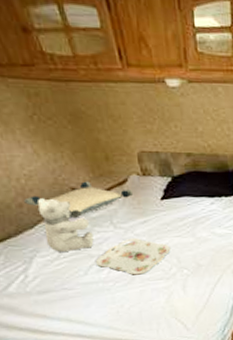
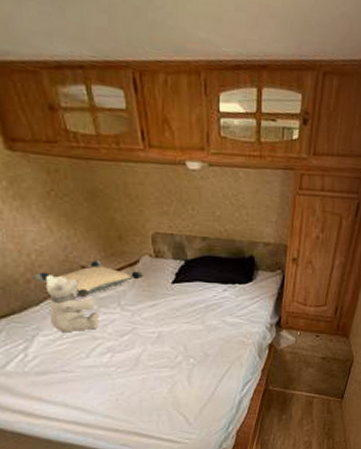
serving tray: present [95,237,171,275] -> none [98,321,178,361]

